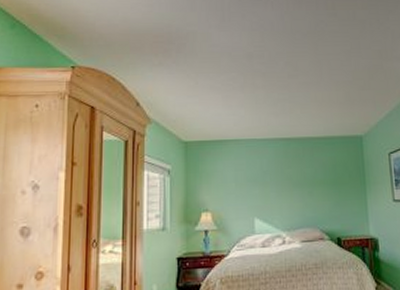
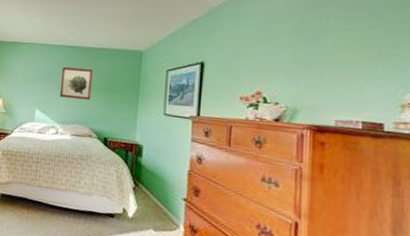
wall art: none [279,161,316,200] -> present [59,66,93,100]

